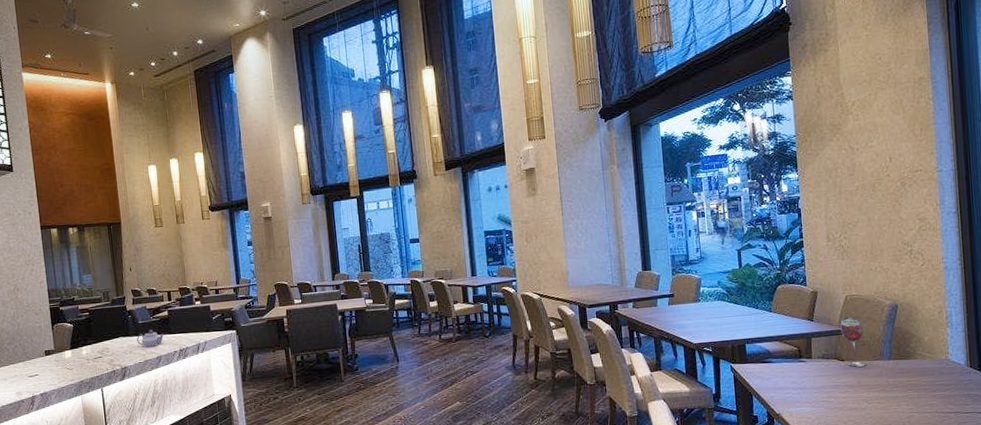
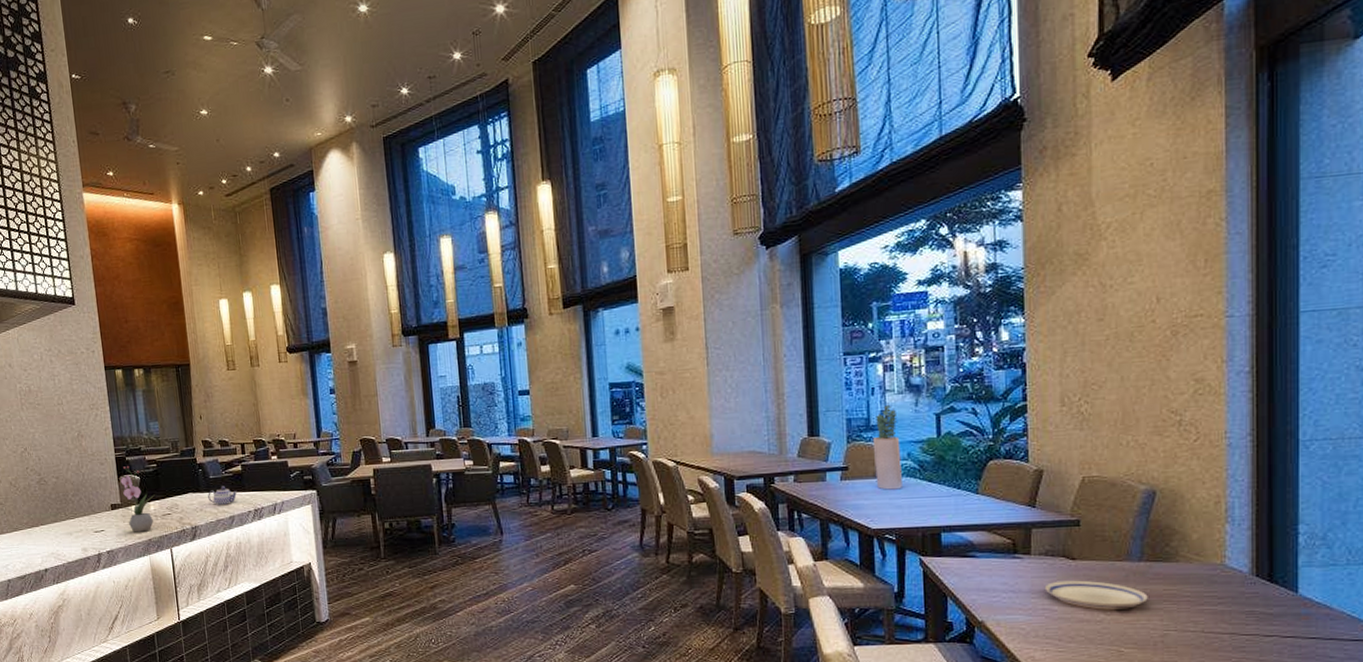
flower arrangement: none [54,314,87,375] -> present [120,465,155,532]
vase: none [691,242,715,312] -> present [872,402,902,490]
plate: none [824,377,897,399] -> present [1046,580,1148,610]
wineglass: present [840,316,866,367] -> none [1073,503,1106,568]

